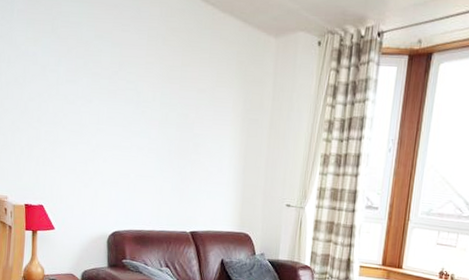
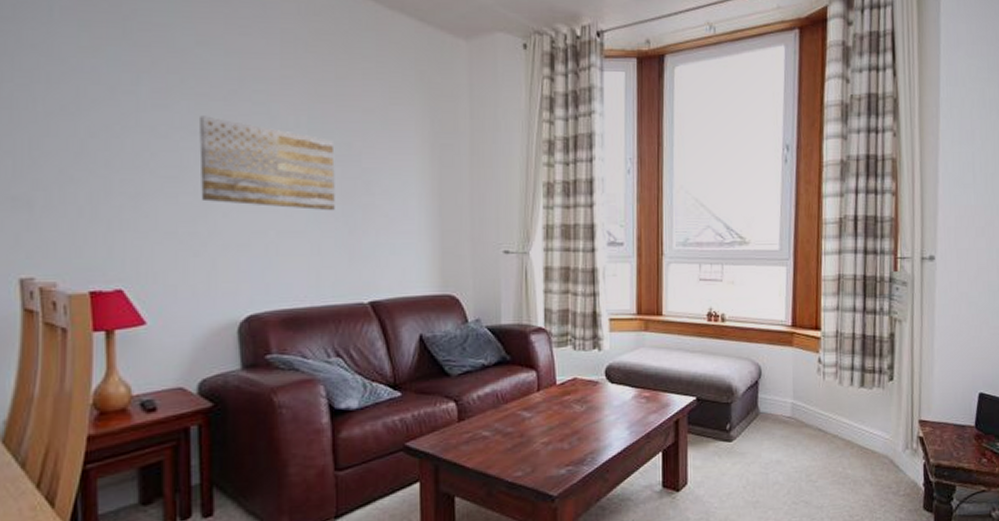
wall art: none [91,89,177,164] -> present [199,116,335,211]

